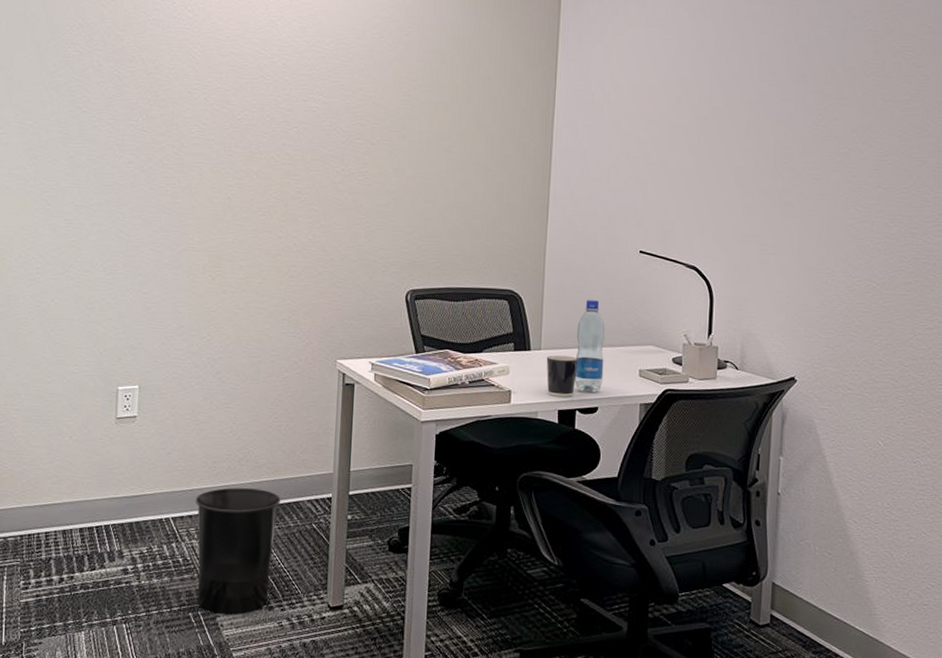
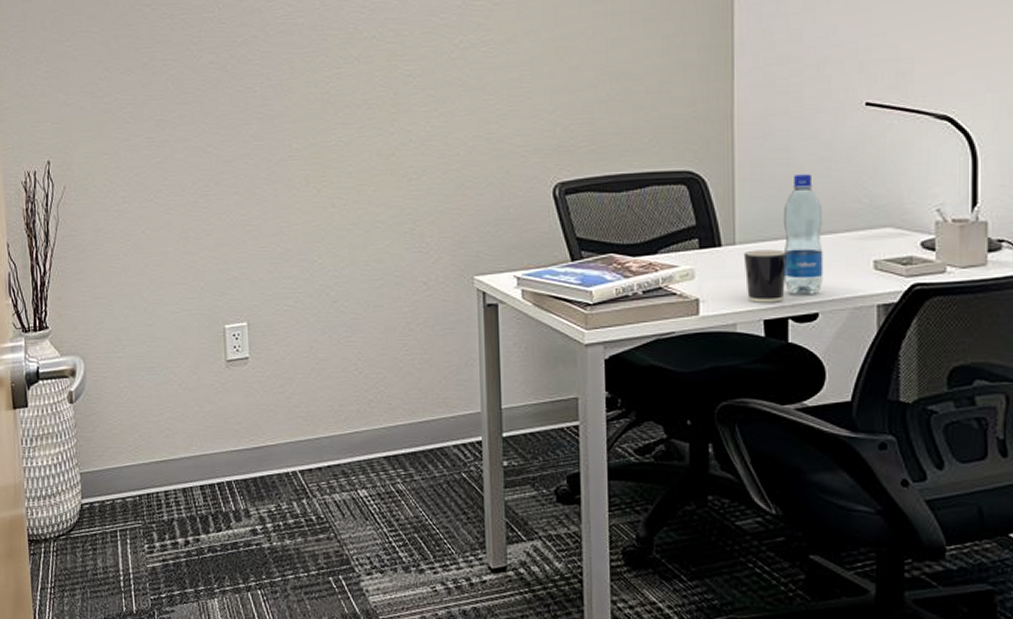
waste bin: present [195,487,282,614] -> none [323,434,422,578]

